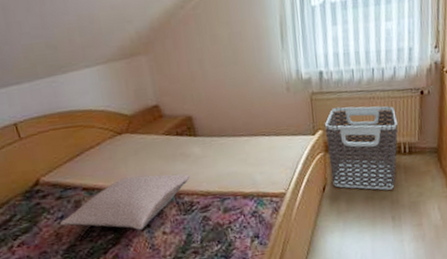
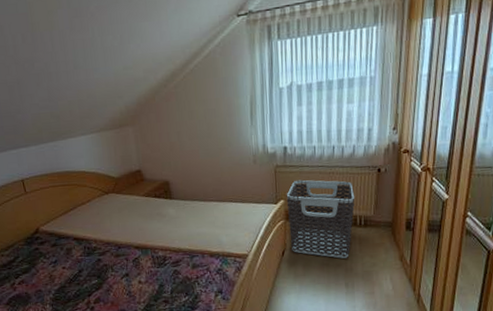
pillow: present [60,174,190,230] -> none [54,230,165,278]

